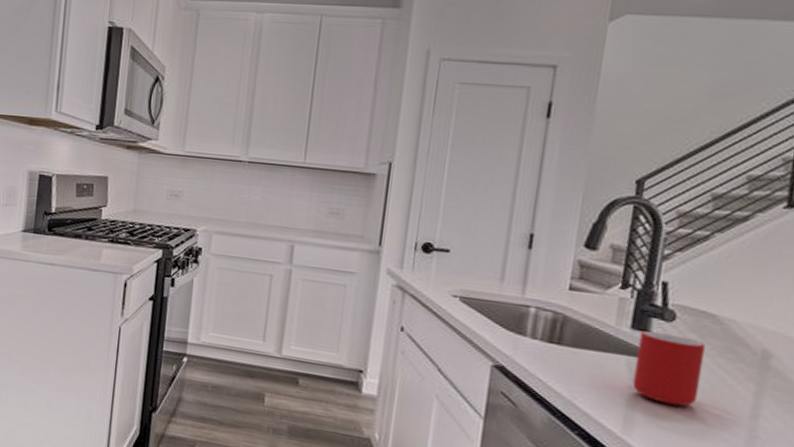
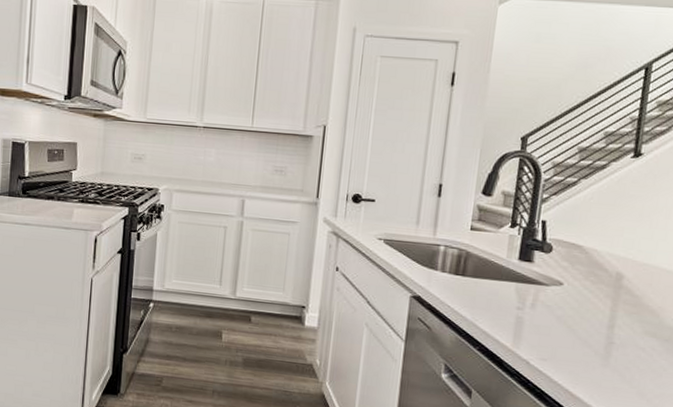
cup: present [632,331,706,407] -> none [520,262,575,322]

